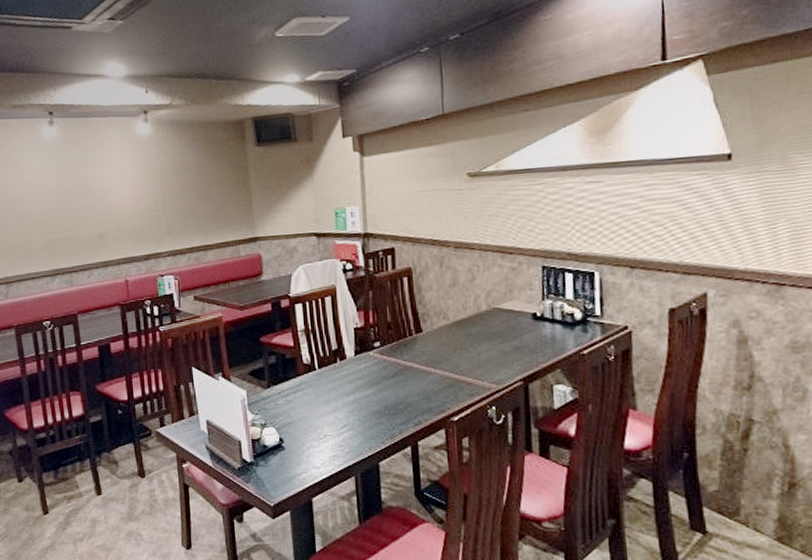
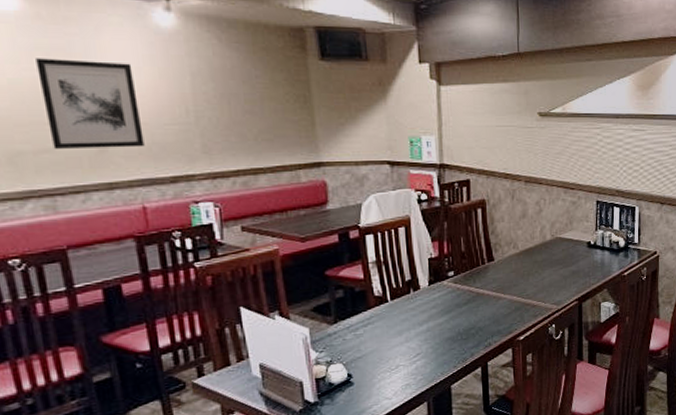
wall art: none [64,167,128,237] -> present [36,58,145,149]

